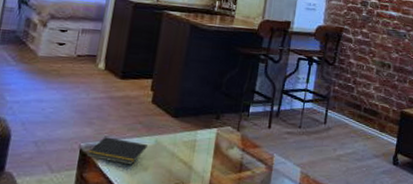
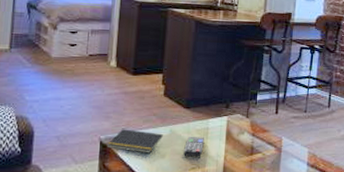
remote control: none [167,149,192,172] -> present [184,137,205,157]

